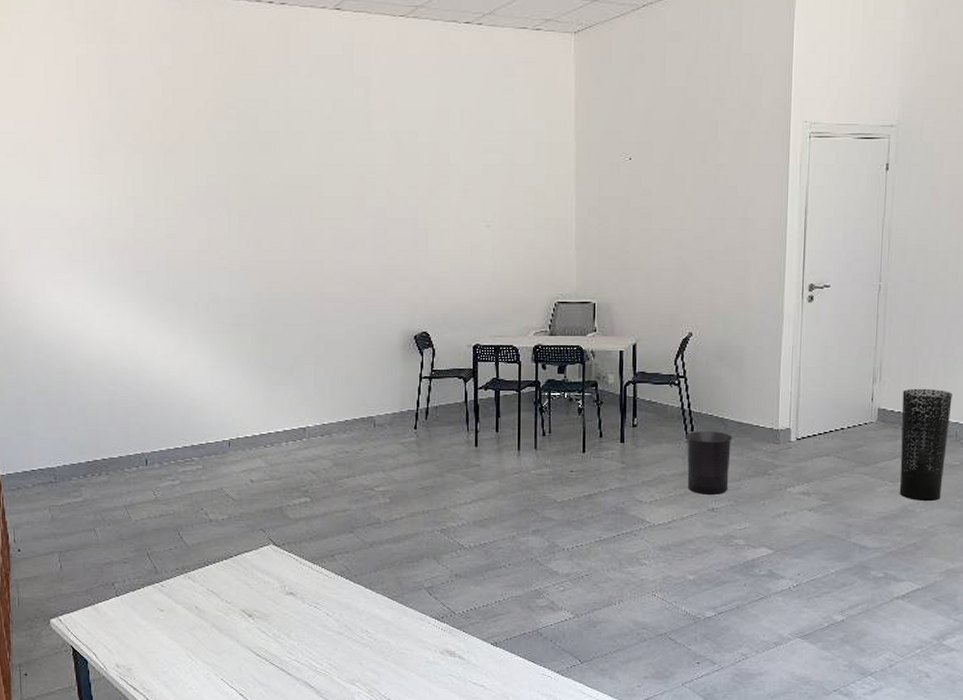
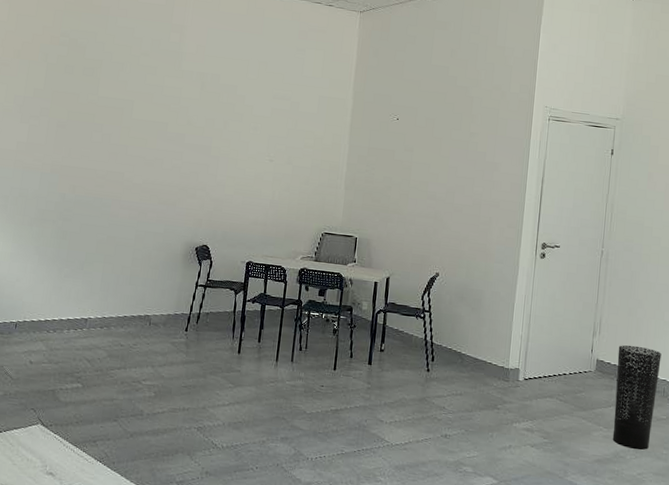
waste bin: present [686,430,733,494] -> none [424,361,468,423]

